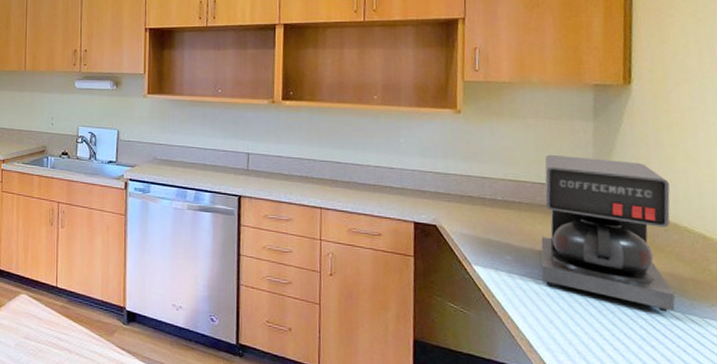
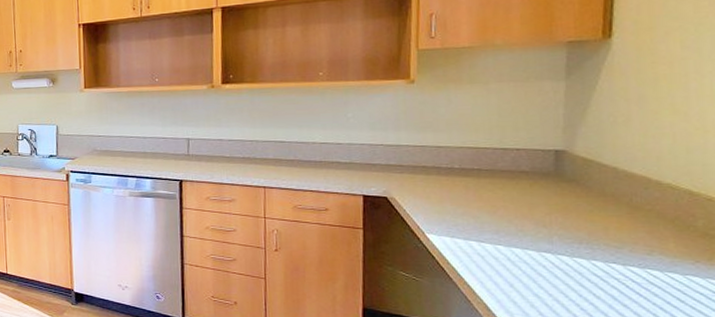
coffee maker: present [541,154,675,312] -> none [501,118,653,271]

